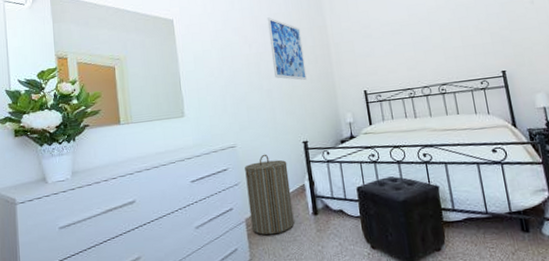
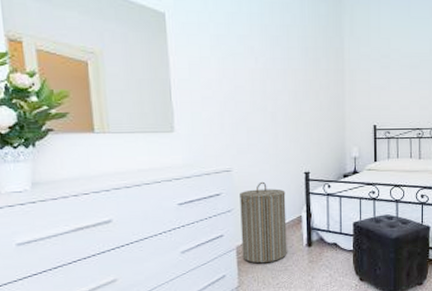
wall art: present [267,17,307,80] -> none [278,28,316,106]

